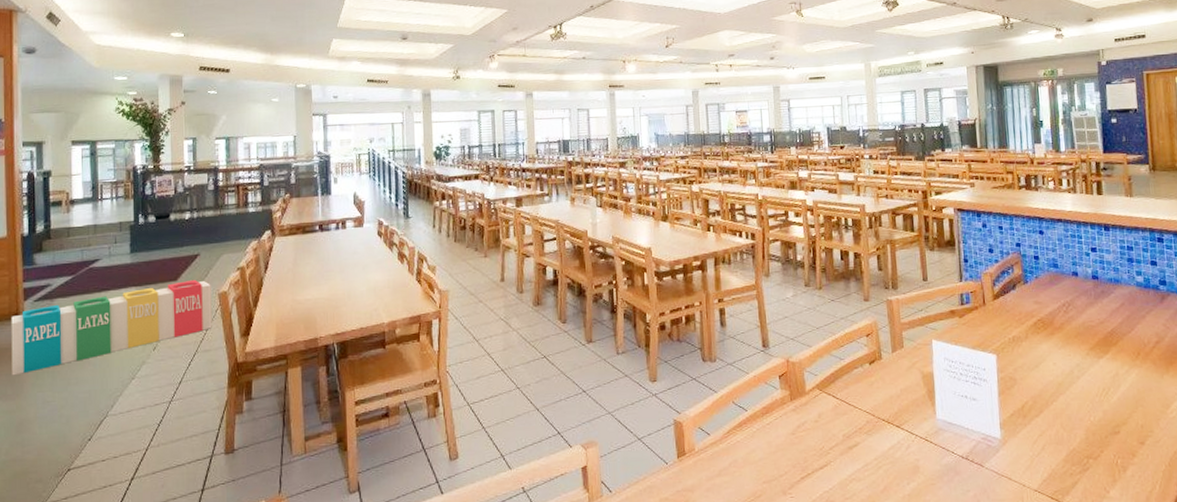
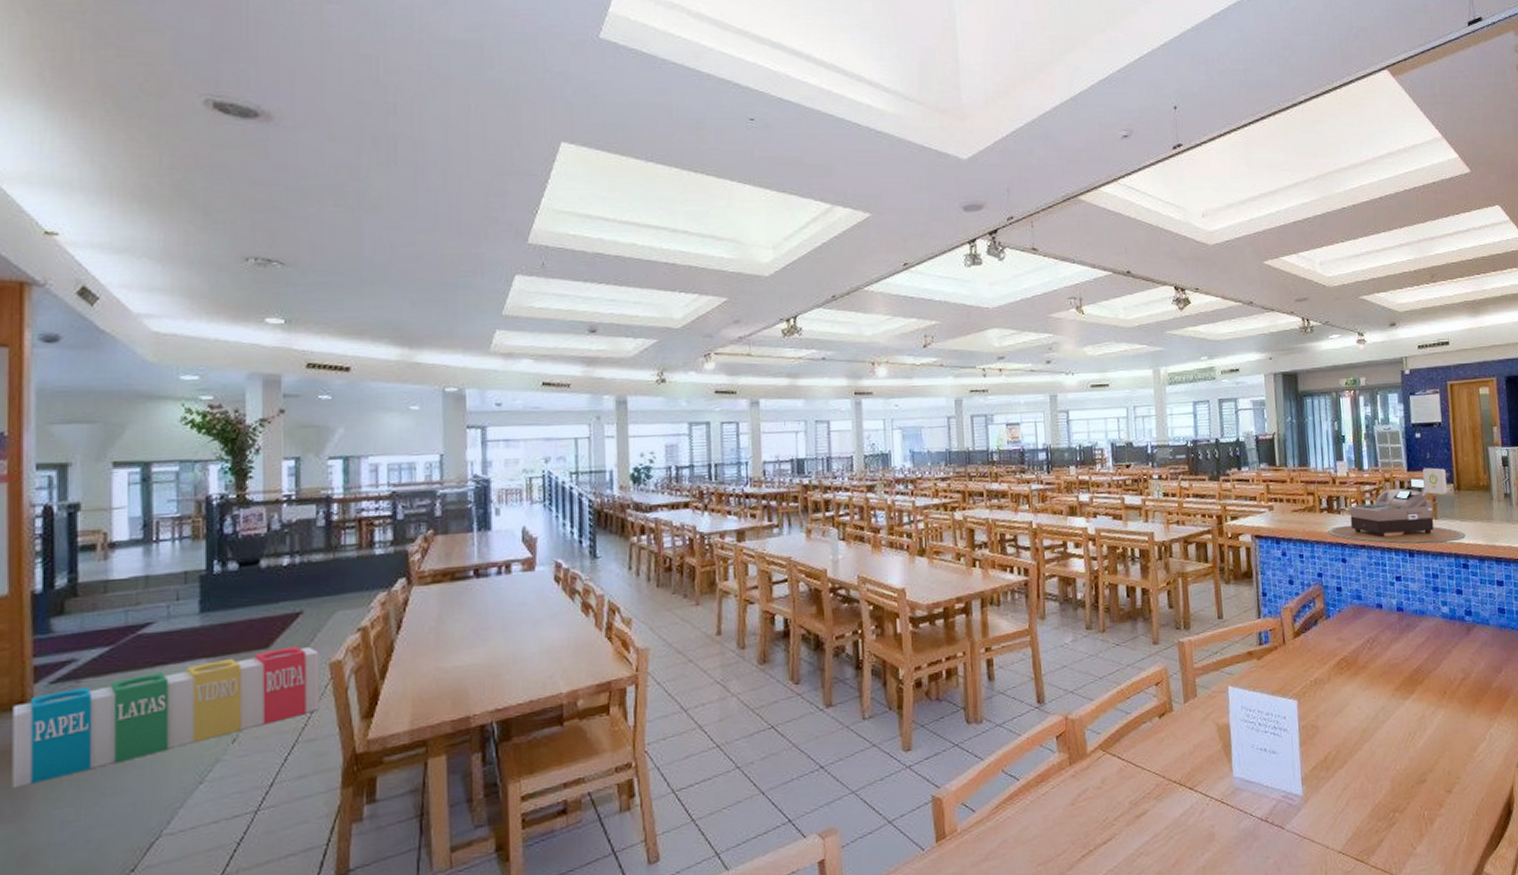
cash register: none [1026,150,1160,219] -> present [1328,467,1465,544]

